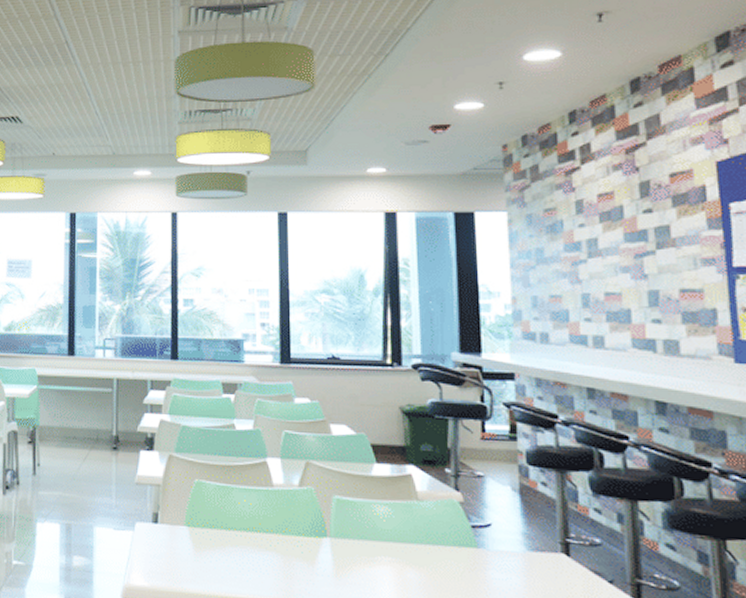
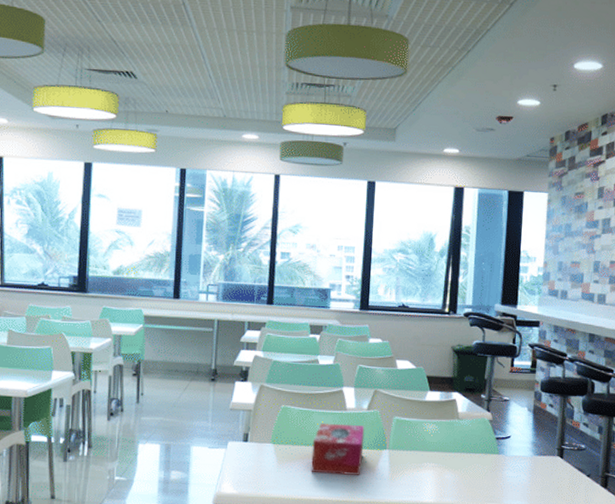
tissue box: none [234,501,298,570] -> present [311,423,365,476]

